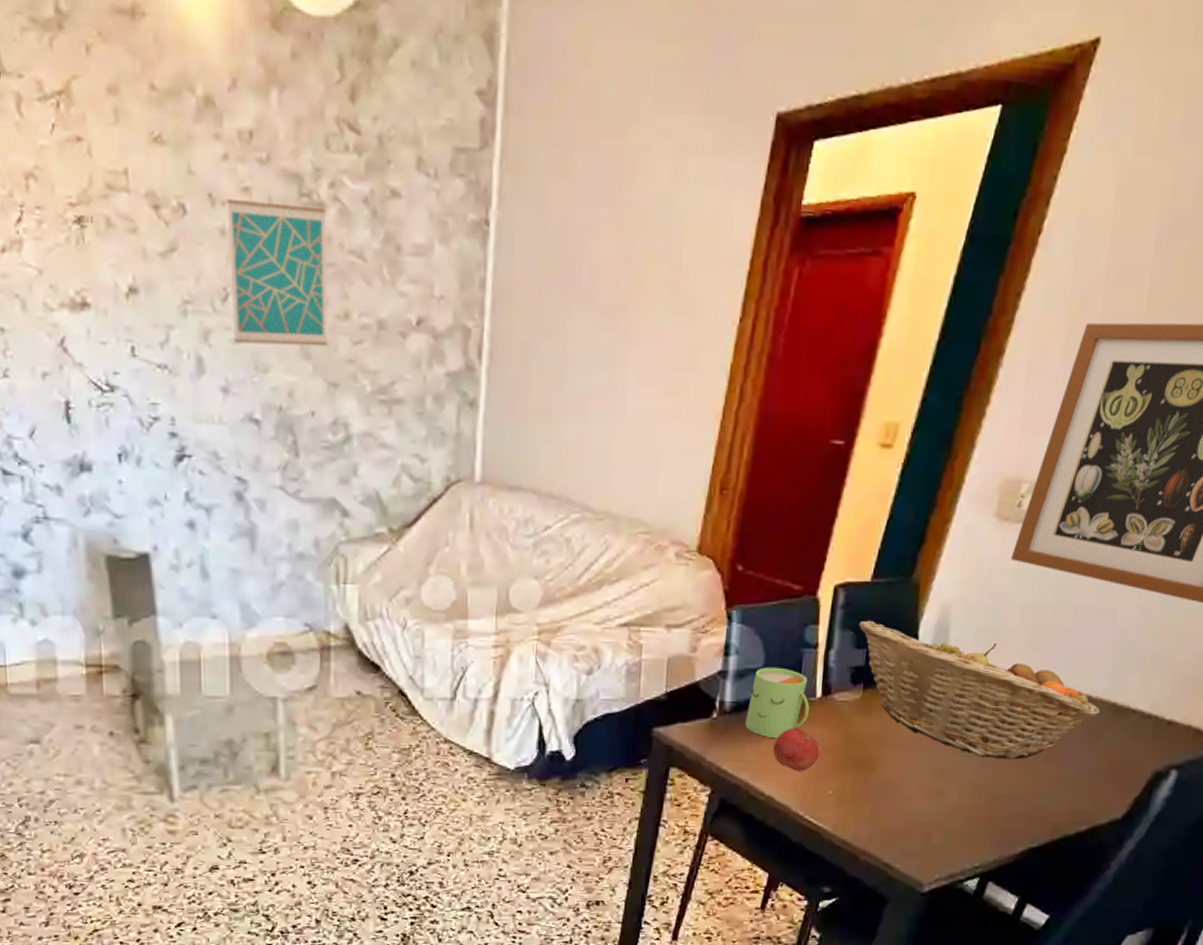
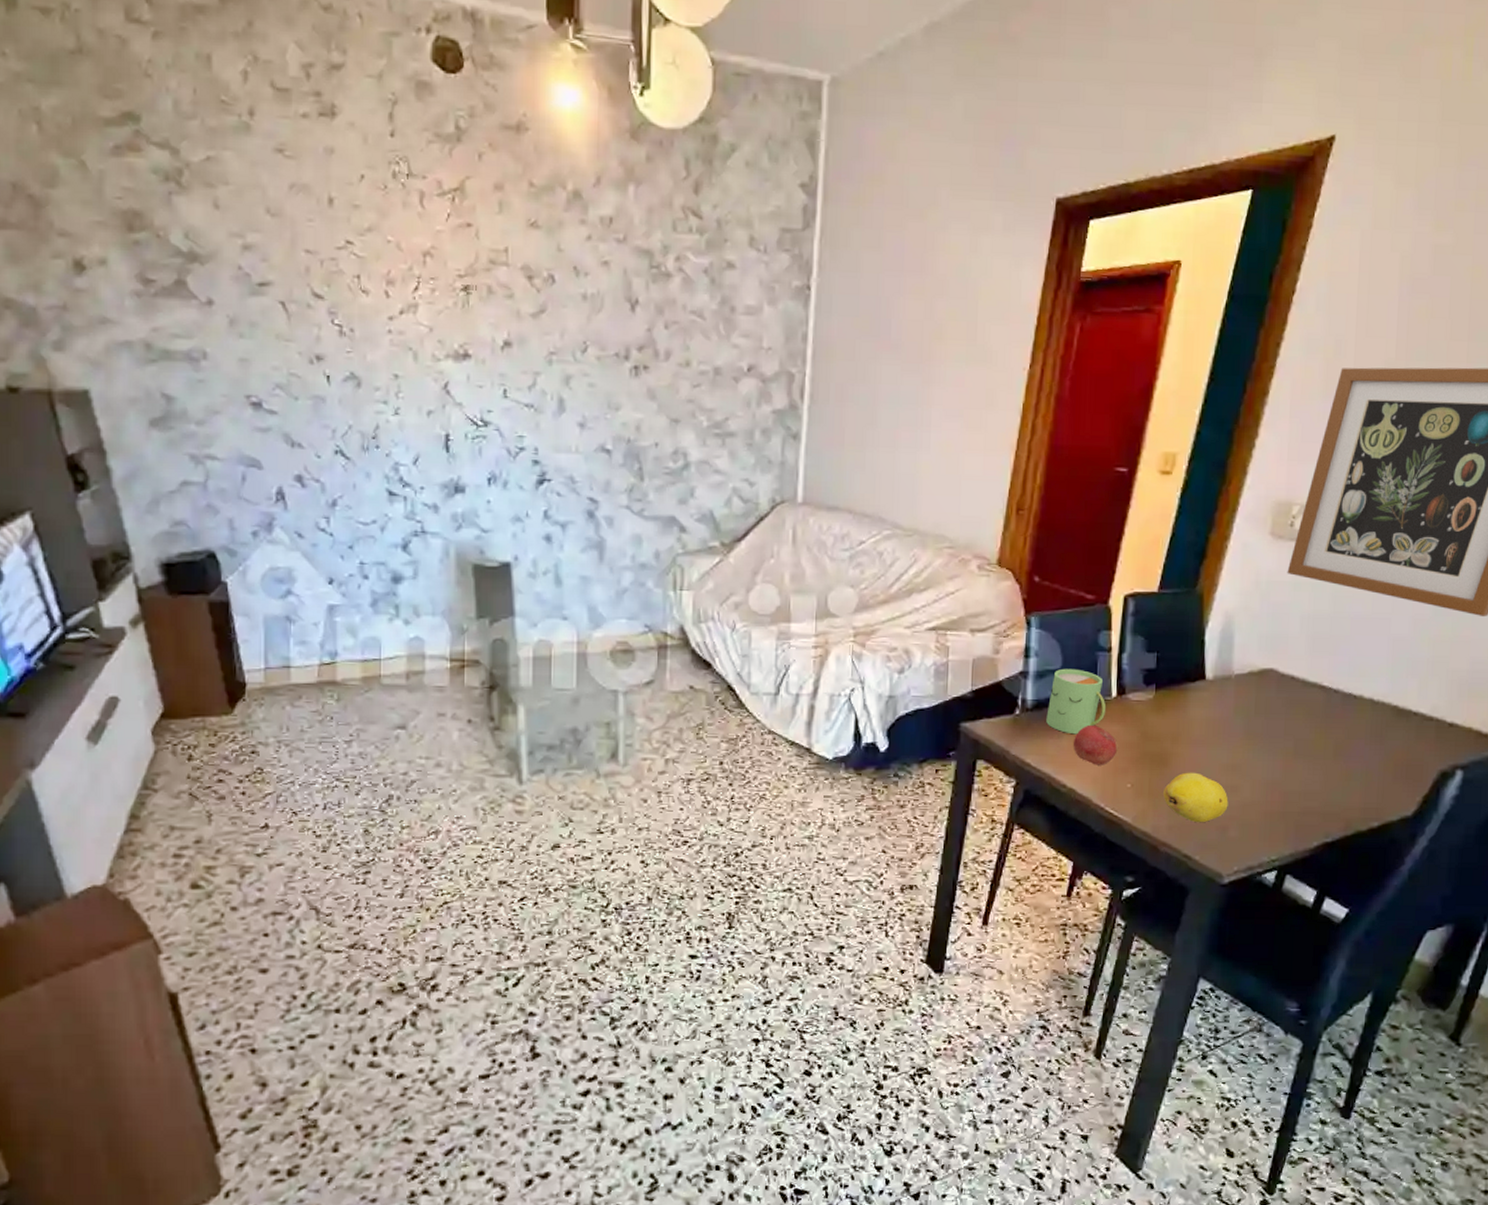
wall art: present [227,198,328,347] -> none [589,270,672,389]
fruit basket: present [859,620,1100,759] -> none [1149,627,1383,757]
fruit: none [866,777,934,830] -> present [1163,772,1229,823]

